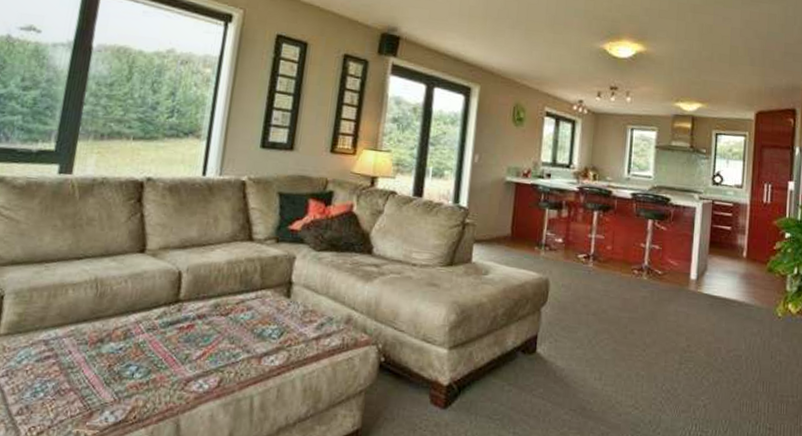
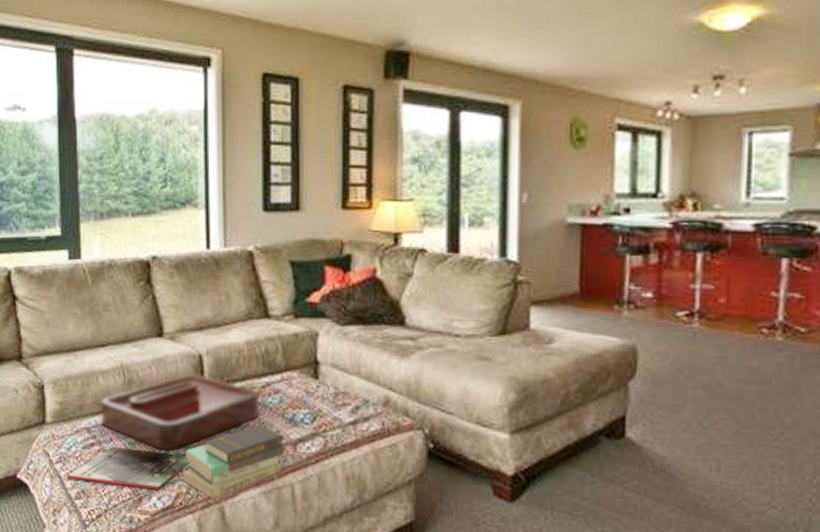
magazine: none [11,360,152,404] -> present [67,447,190,490]
decorative tray: none [62,288,232,364] -> present [101,373,259,451]
books: none [141,338,249,413] -> present [182,424,284,500]

